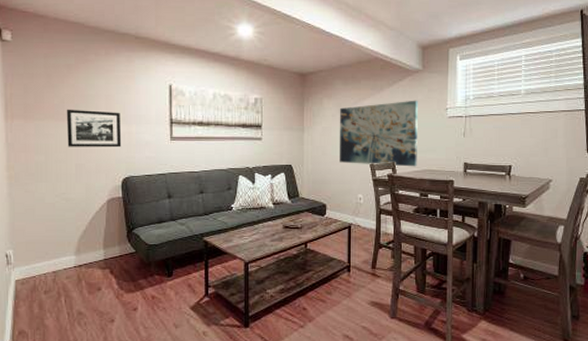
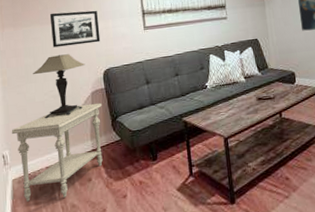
side table: none [16,211,118,304] -> present [11,102,103,202]
table lamp: none [44,156,103,222] -> present [33,54,85,119]

